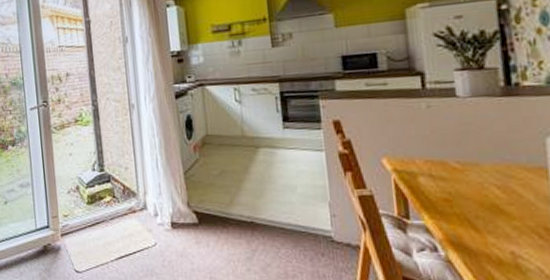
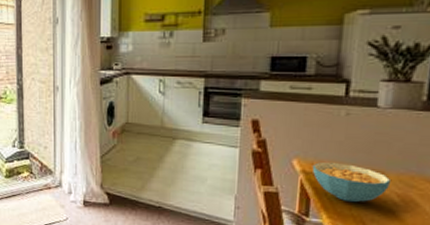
cereal bowl: none [402,158,488,200] -> present [312,162,392,203]

